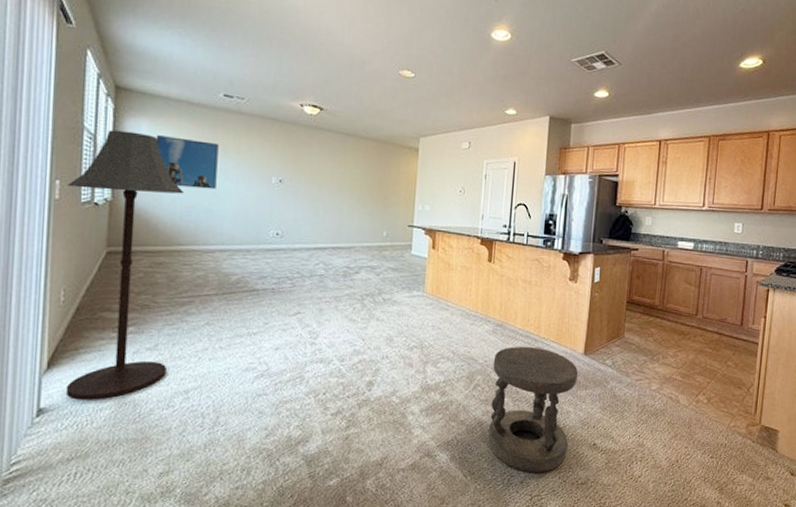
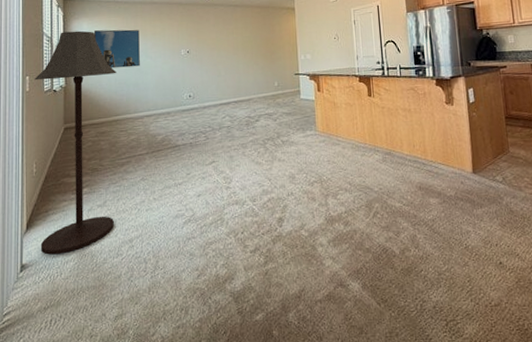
stool: present [487,346,579,473] -> none [387,170,475,297]

